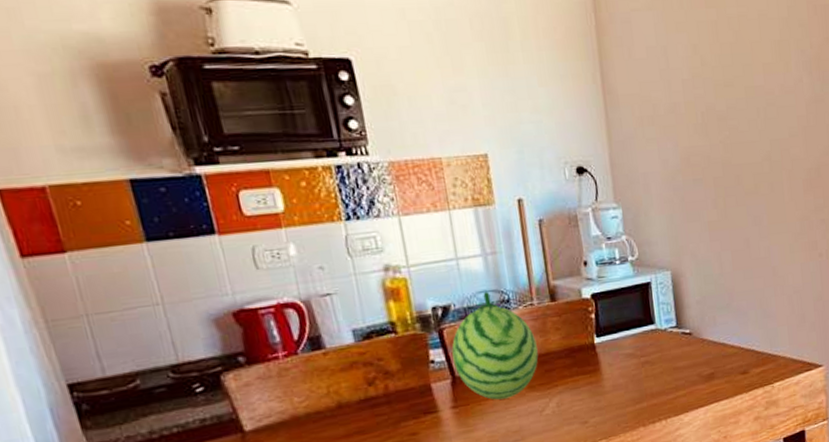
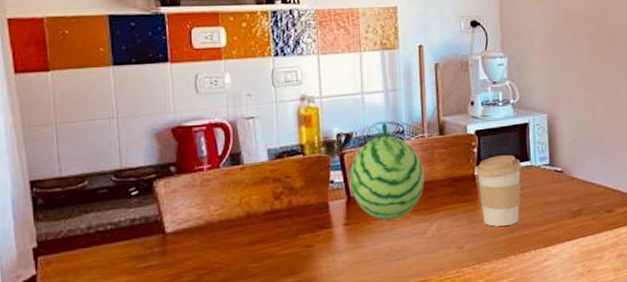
coffee cup: none [594,319,647,398] -> present [475,155,522,227]

